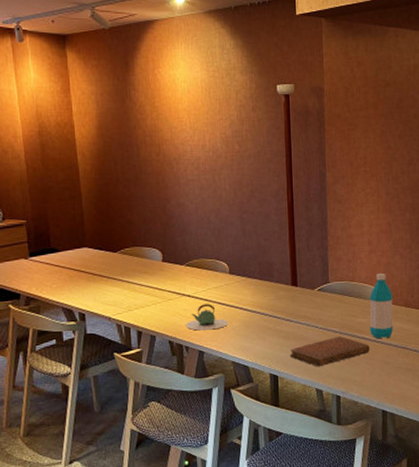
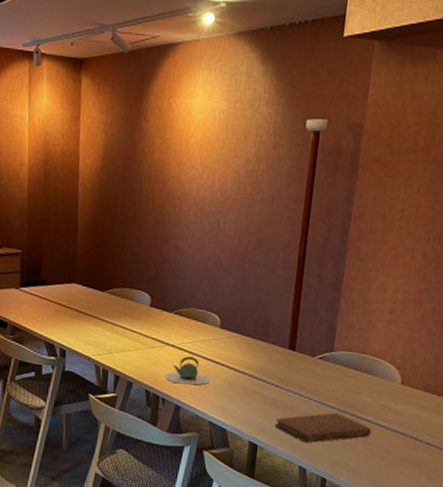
water bottle: present [369,273,394,338] -> none [374,348,410,424]

